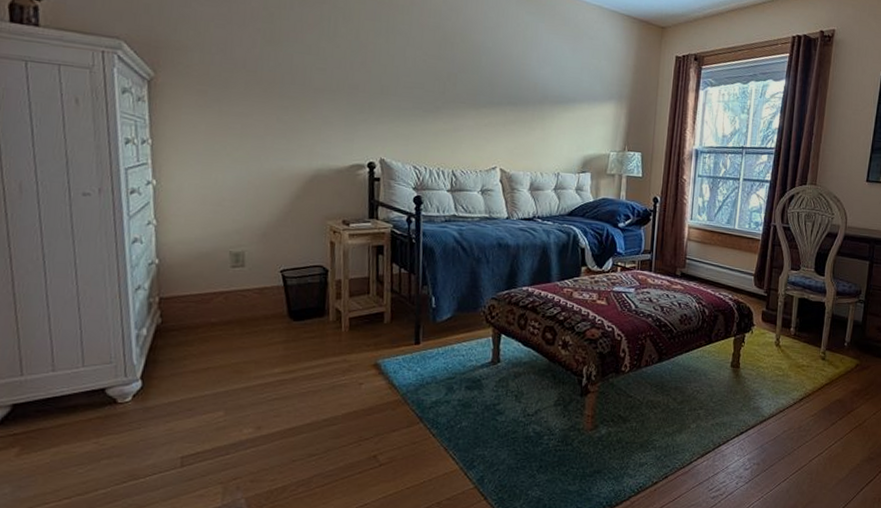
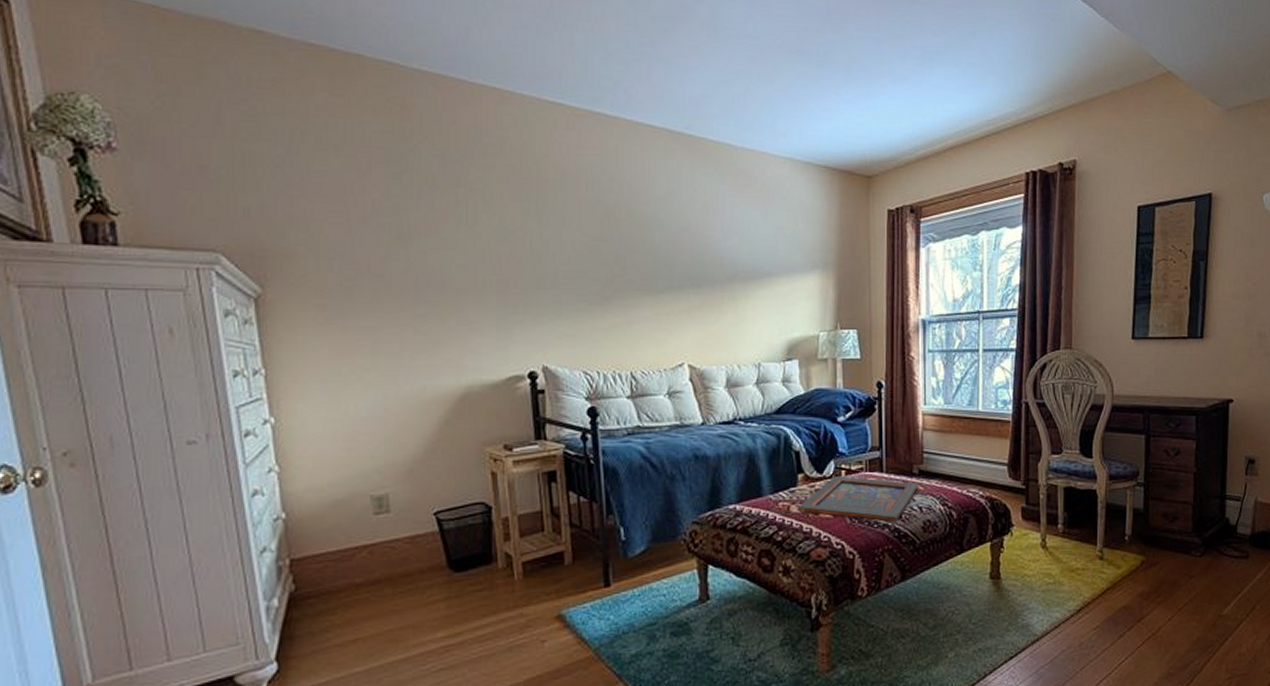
religious icon: none [579,271,680,314] -> present [799,476,919,523]

